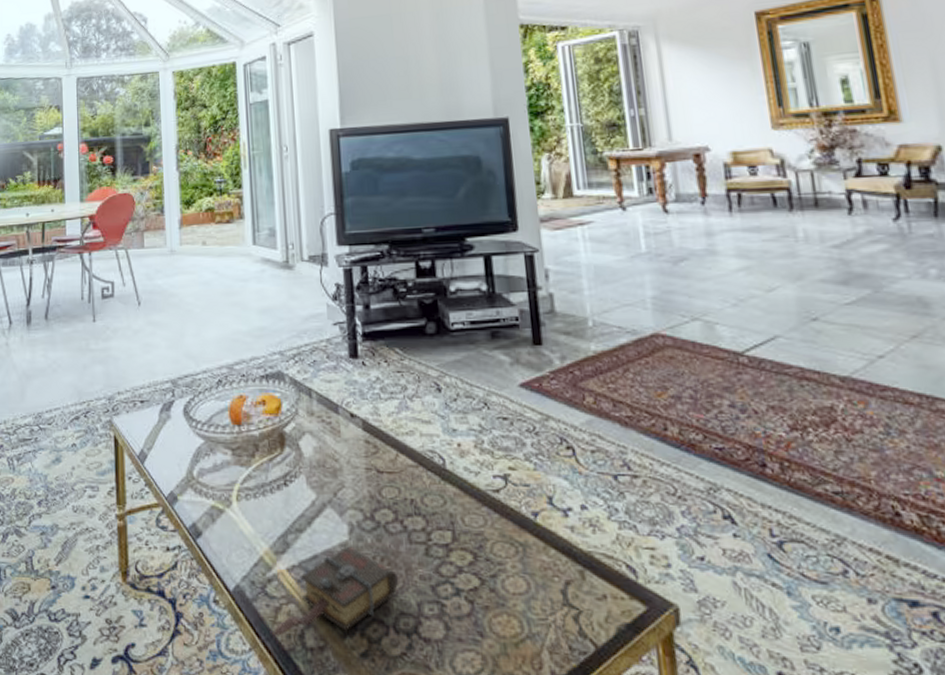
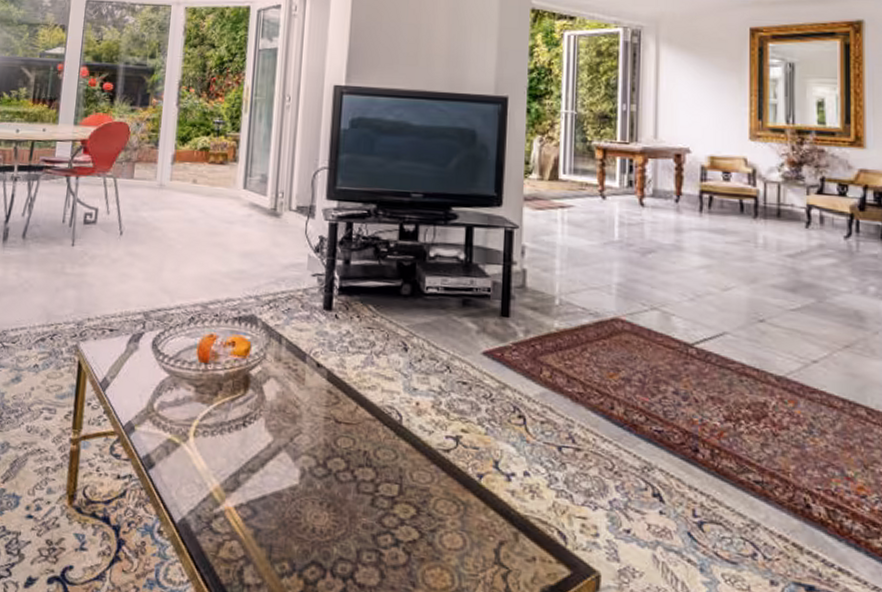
book: present [272,546,398,637] -> none [212,490,341,572]

